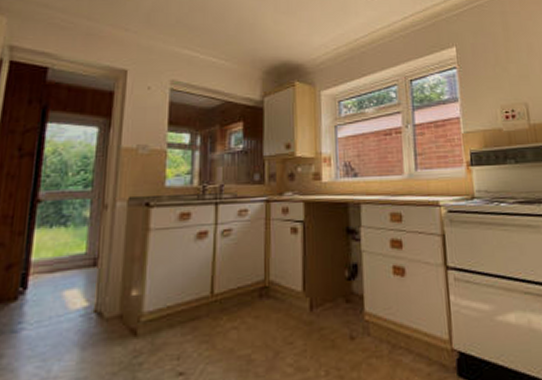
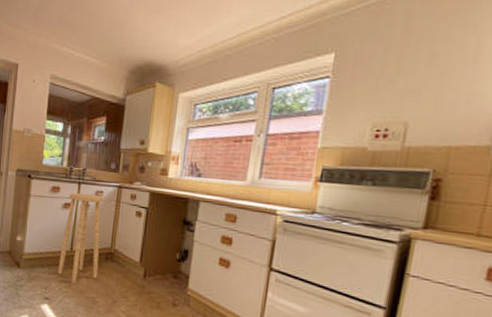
stool: none [195,215,251,341] -> present [58,193,104,284]

